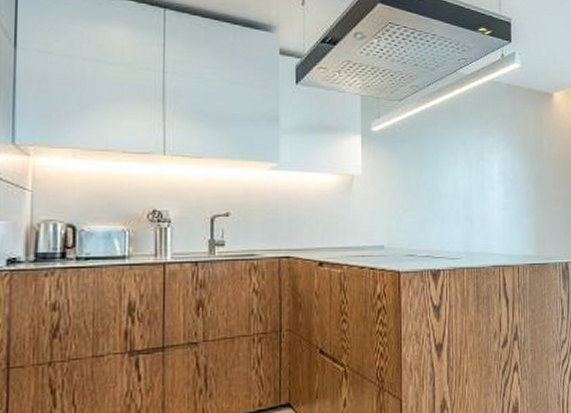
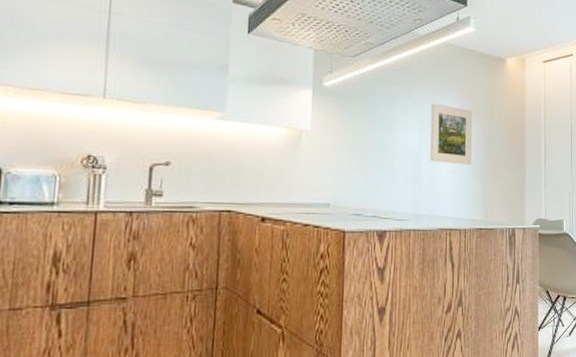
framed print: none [479,141,523,202] -> present [430,103,473,166]

